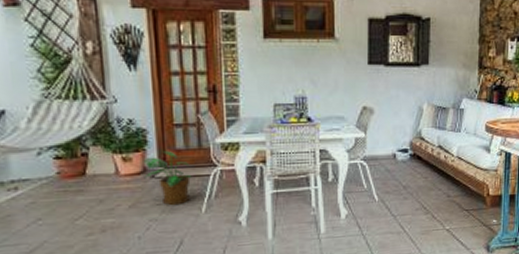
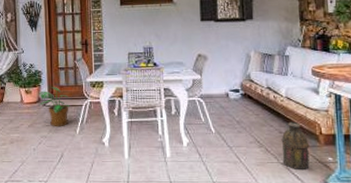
lantern: none [448,183,476,235] -> present [281,121,310,169]

